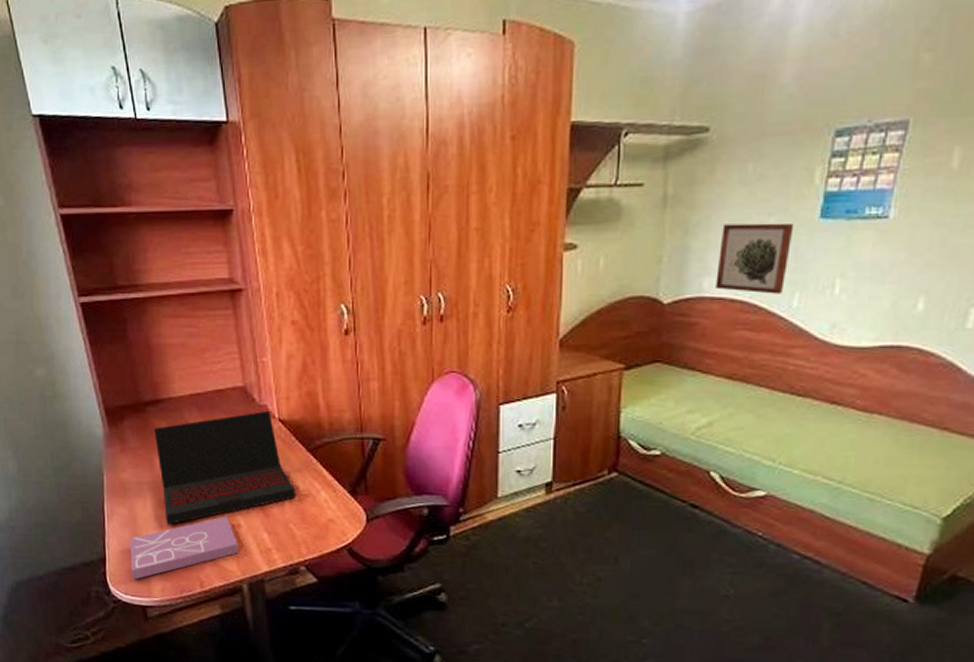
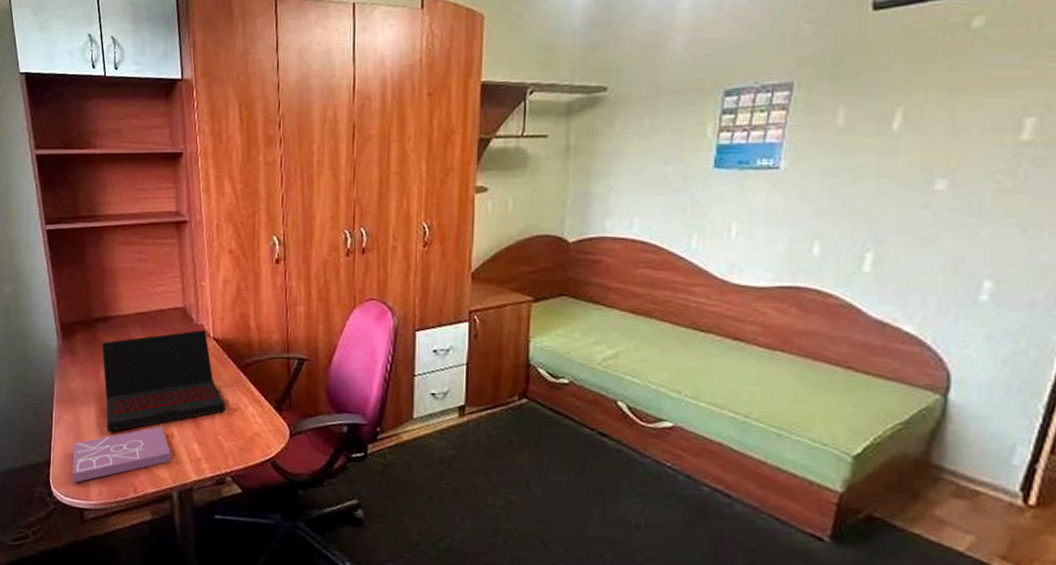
wall art: present [715,223,794,294] -> none [617,171,690,236]

